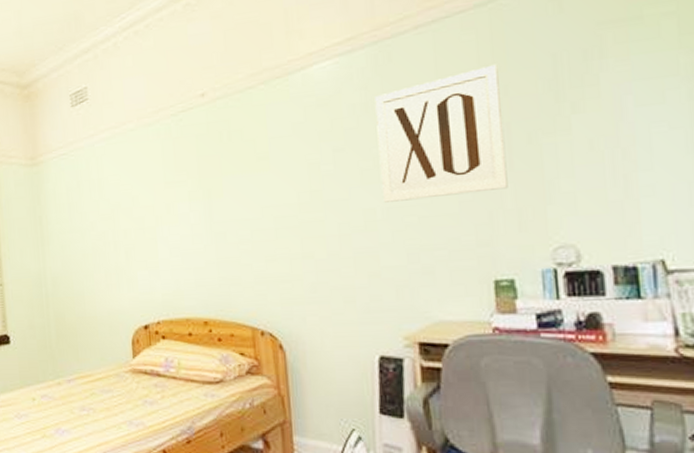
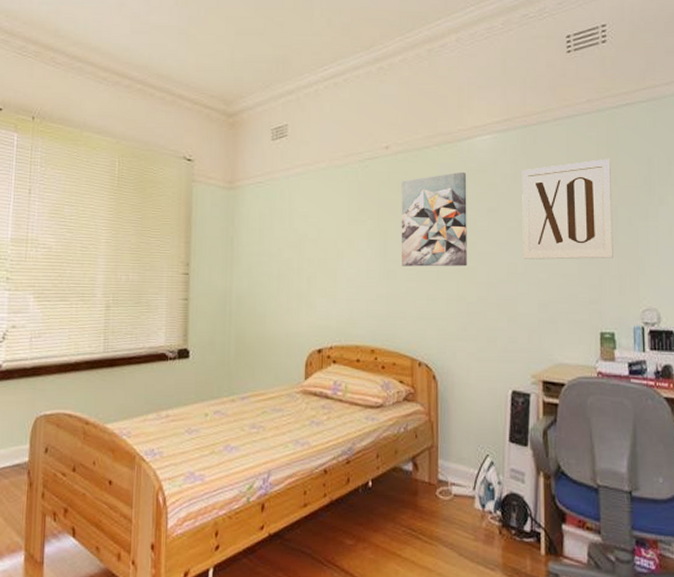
wall art: none [223,109,312,227] -> present [401,171,467,267]

